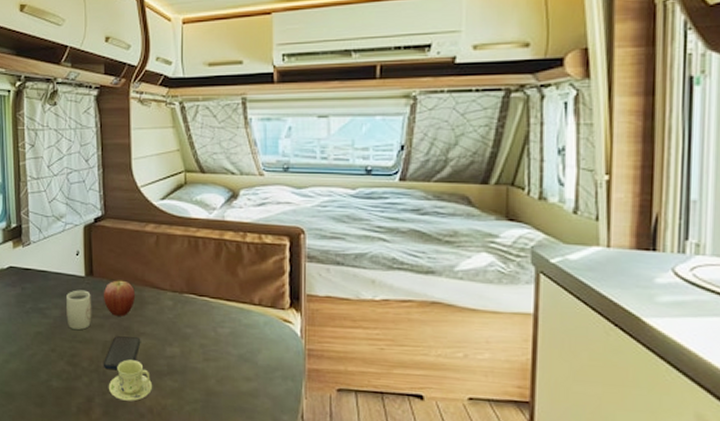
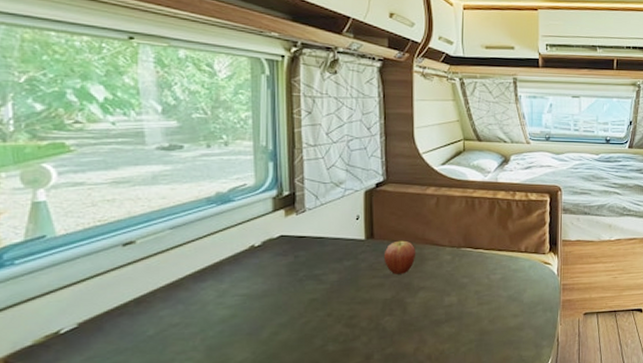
mug: present [66,290,92,330] -> none [345,253,372,292]
smartphone: present [103,336,141,369] -> none [382,292,421,325]
cup and saucer: present [108,359,153,401] -> none [387,313,432,353]

